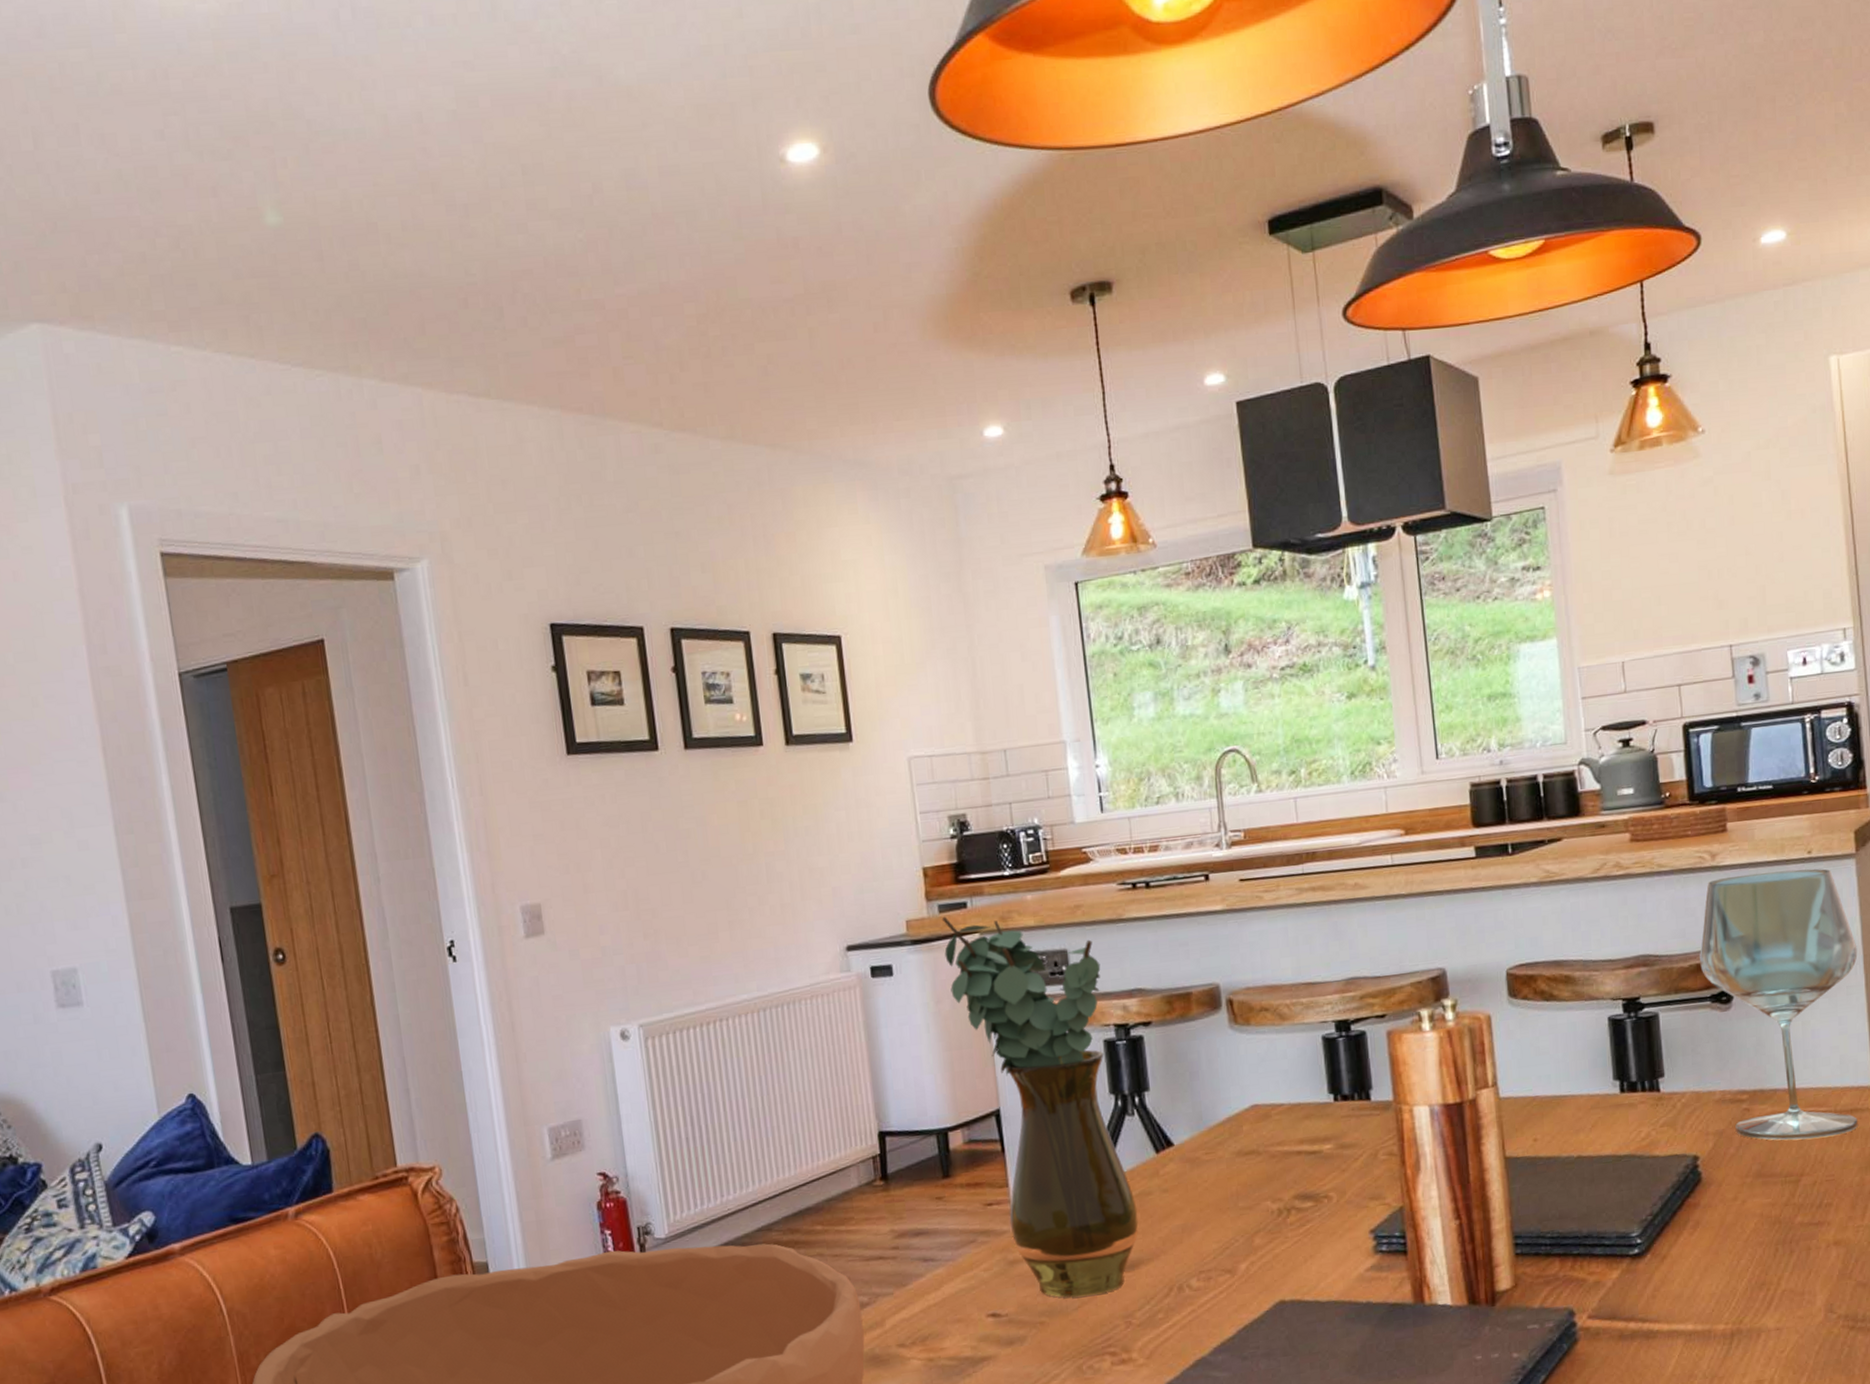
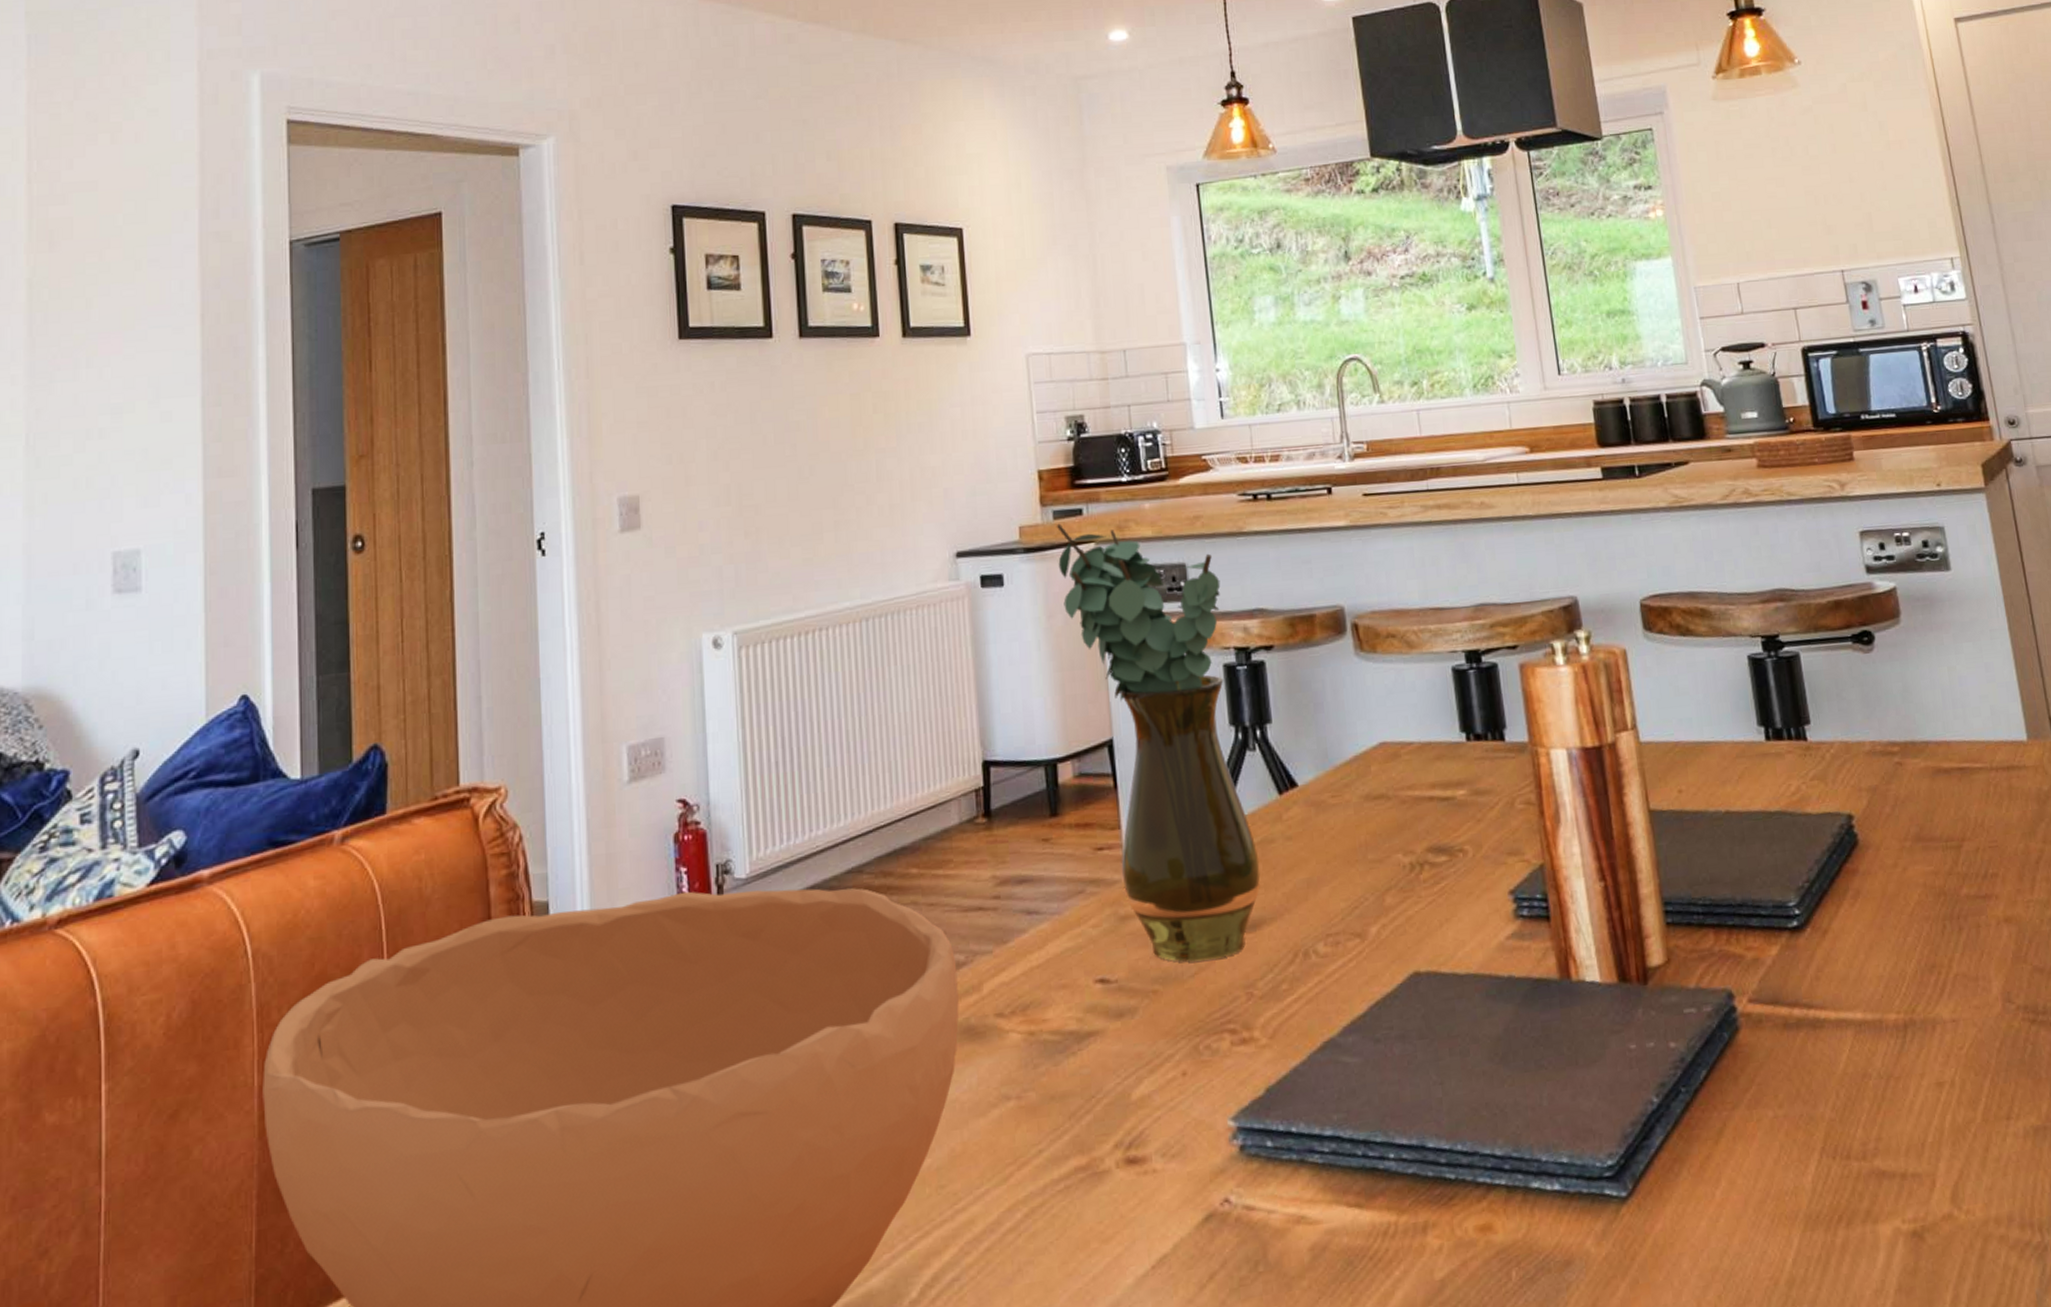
wine glass: present [1700,868,1859,1141] -> none [1836,502,2017,800]

